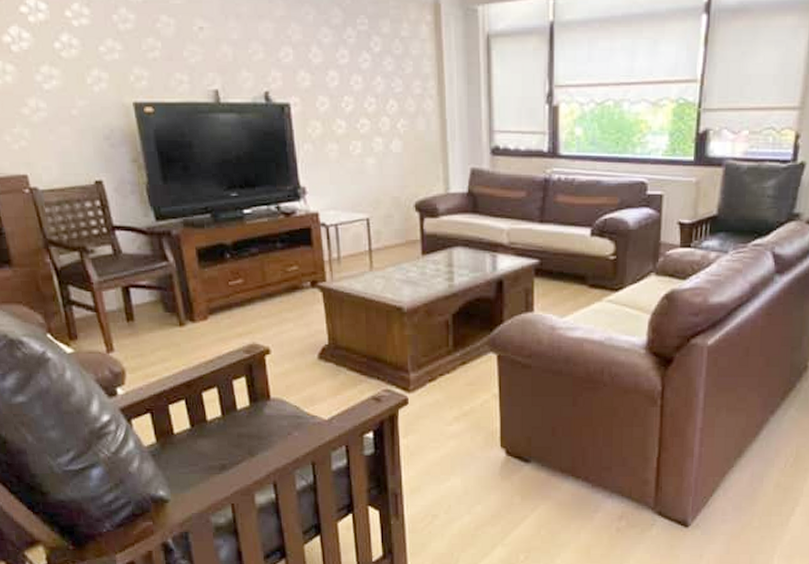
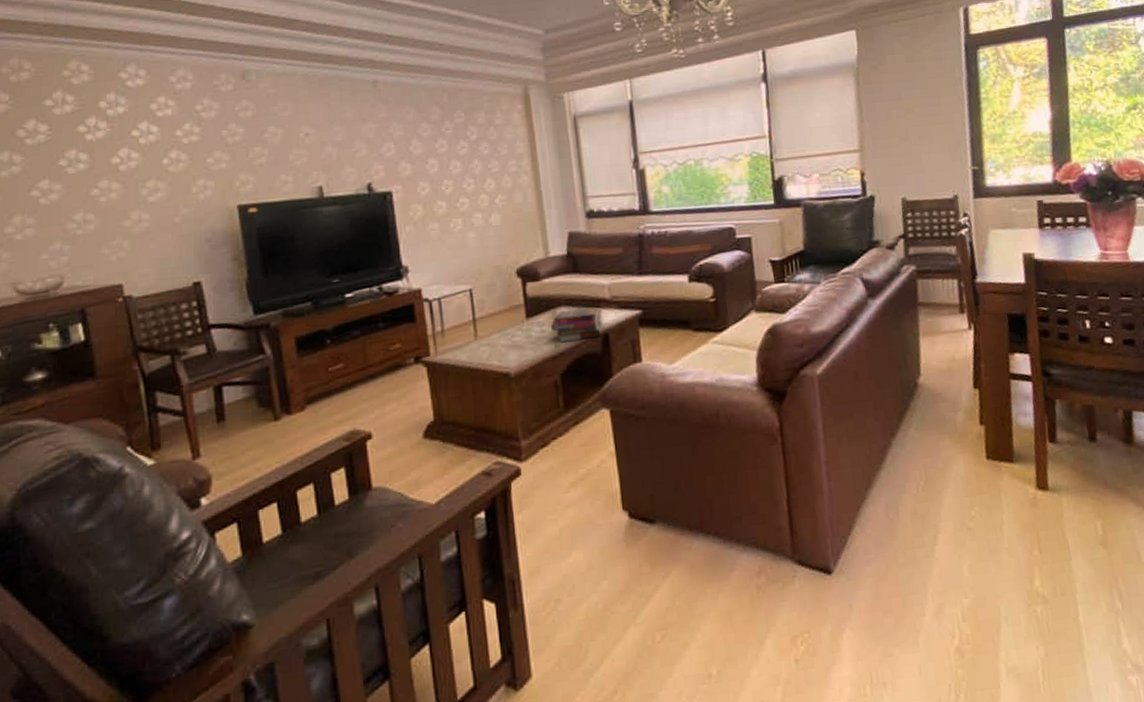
books: none [447,252,496,284] -> present [551,307,601,343]

